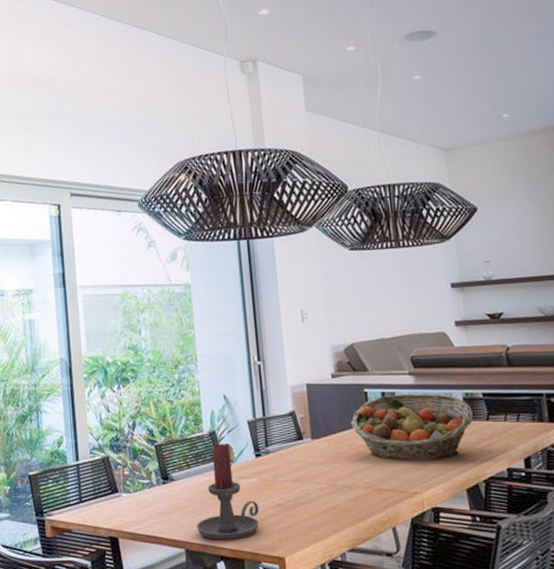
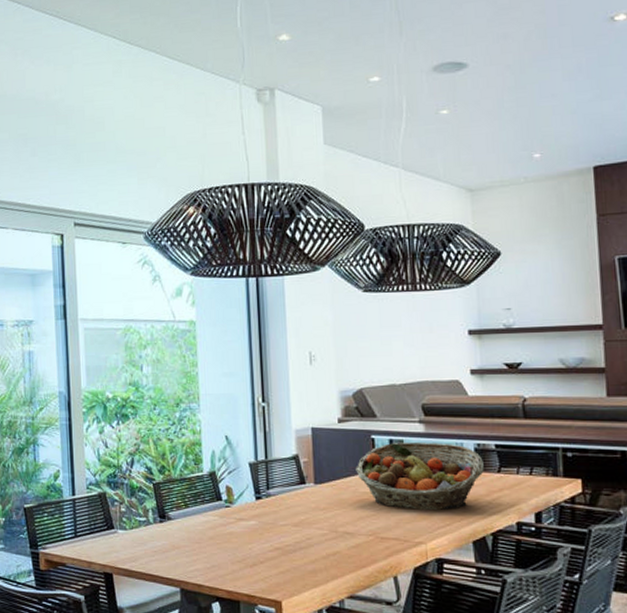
candle holder: present [197,444,259,541] -> none [193,485,257,581]

